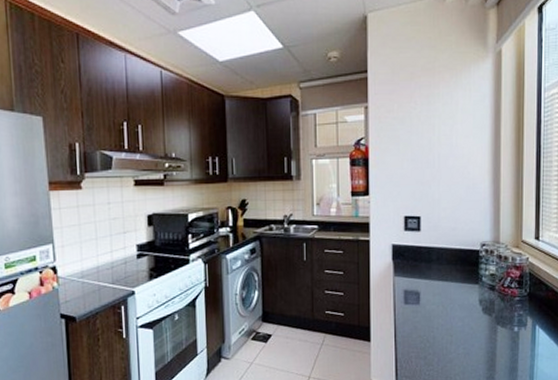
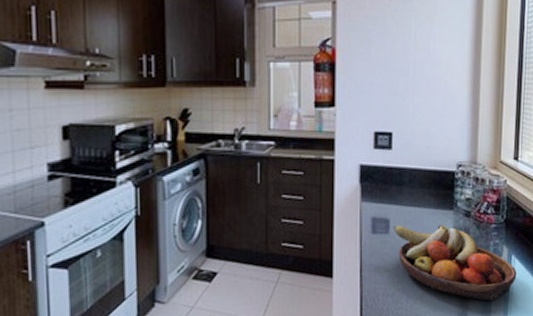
fruit bowl: none [424,296,541,366] -> present [393,224,517,301]

